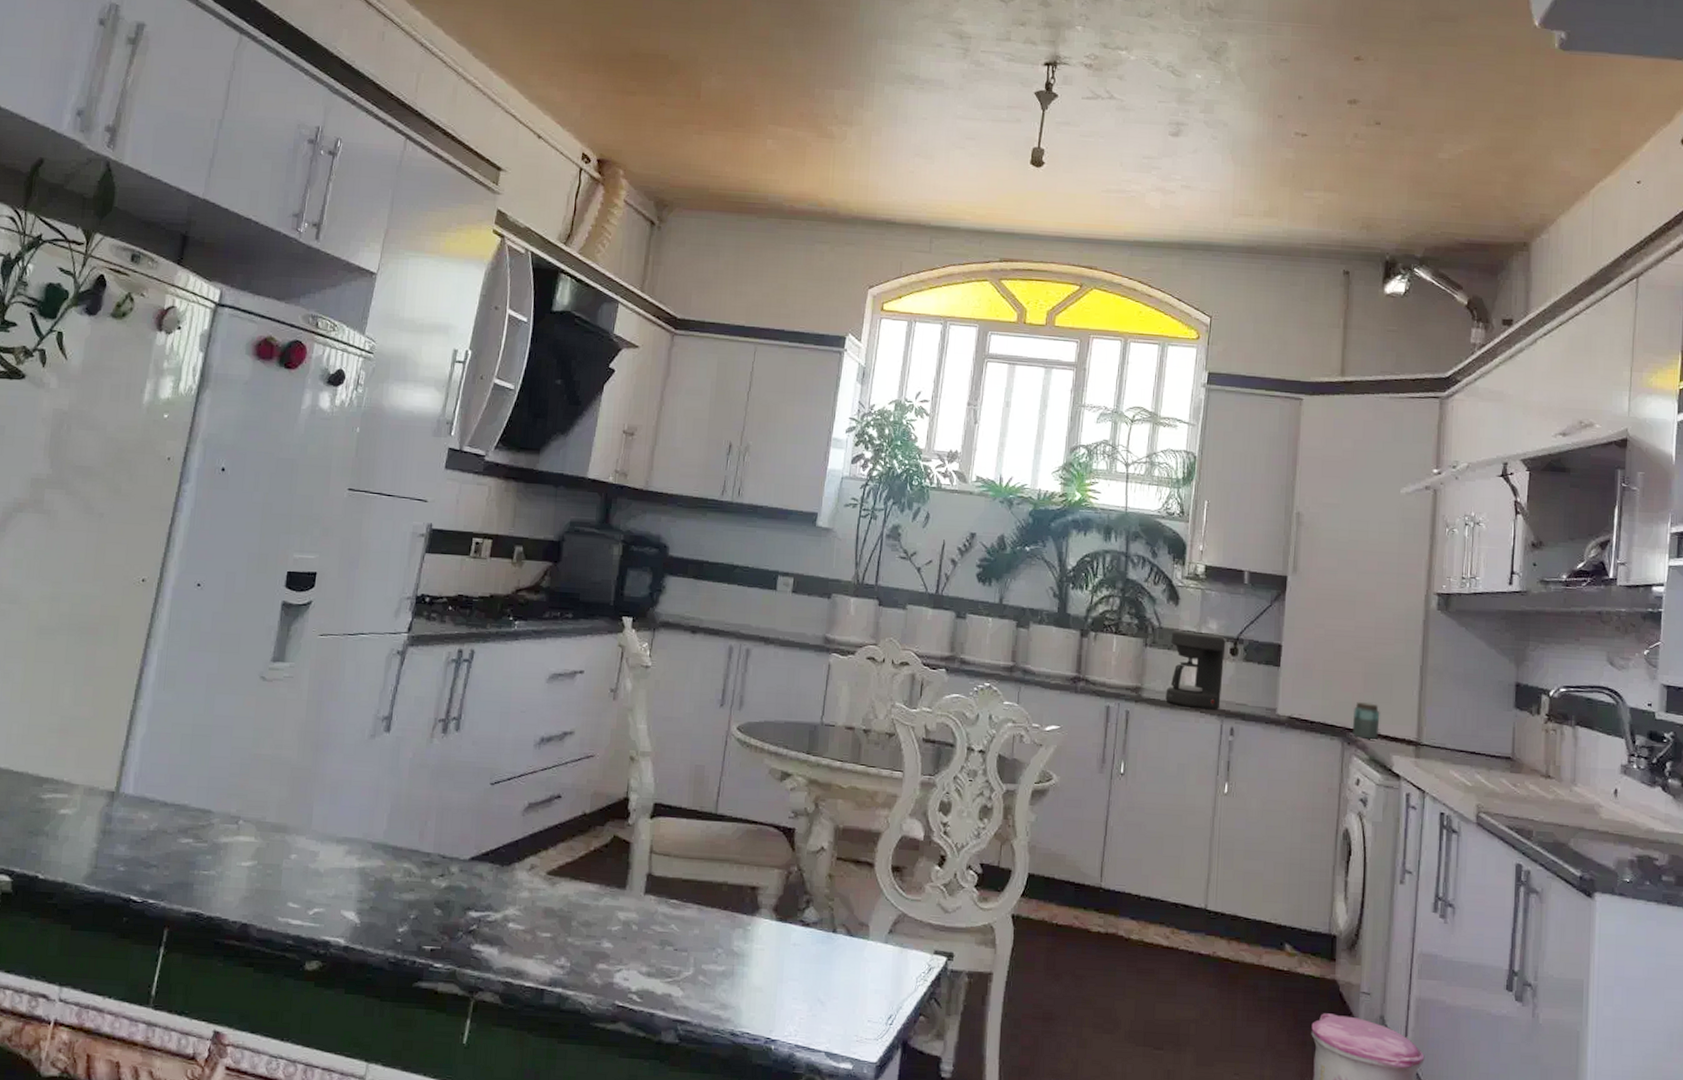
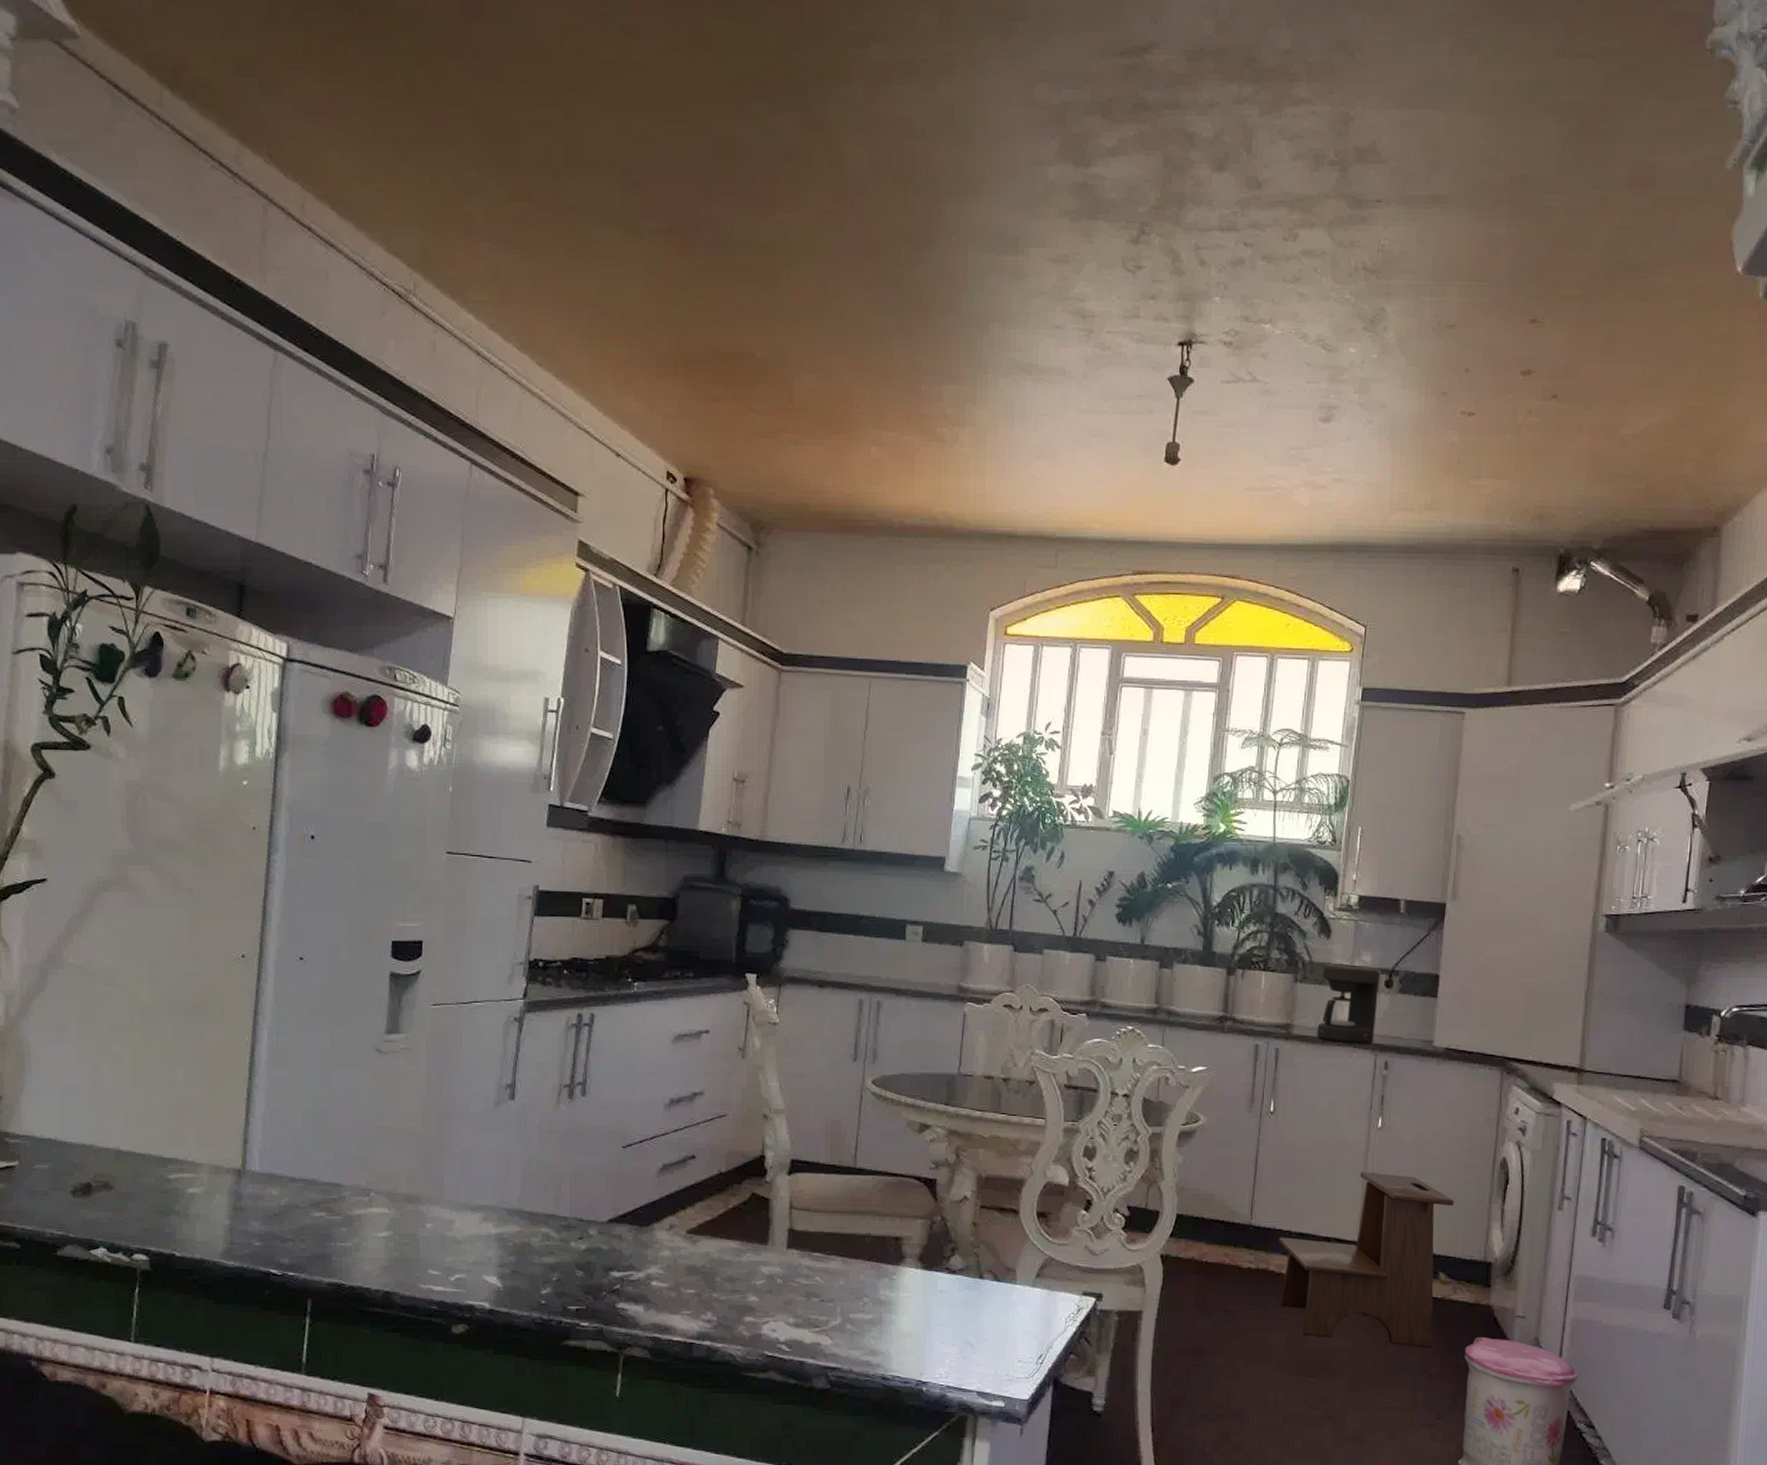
step stool: none [1127,837,1299,1022] -> present [1278,1171,1455,1347]
peanut butter: present [1353,702,1380,740] -> none [1513,1031,1542,1069]

